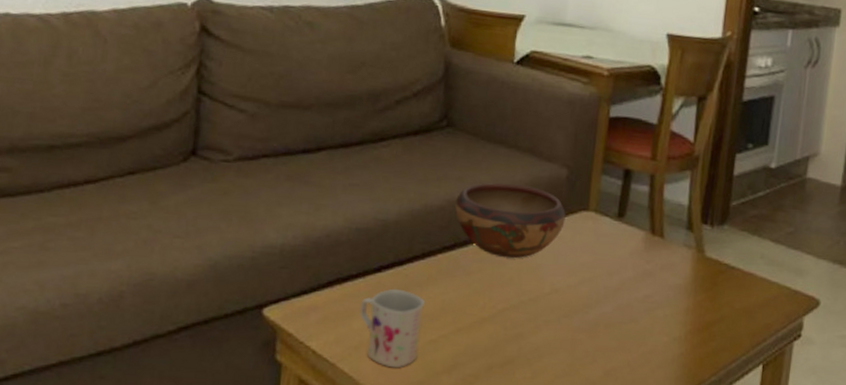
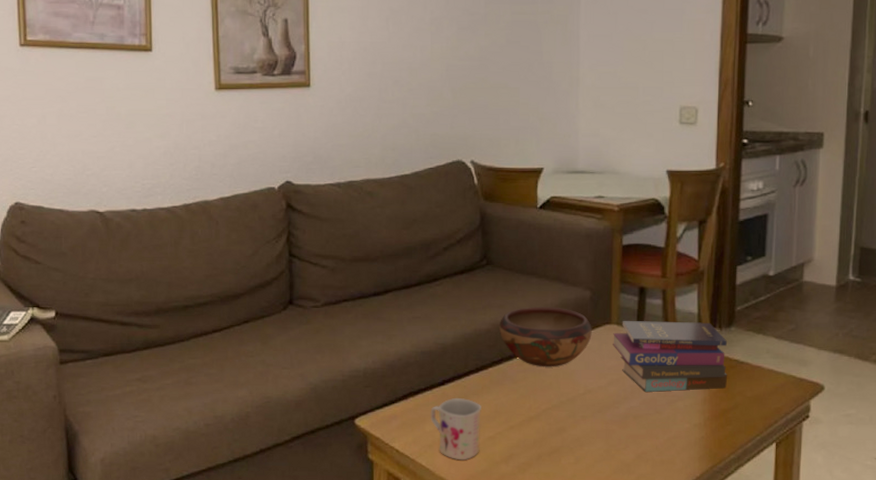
books: none [588,208,718,297] -> present [613,321,728,392]

